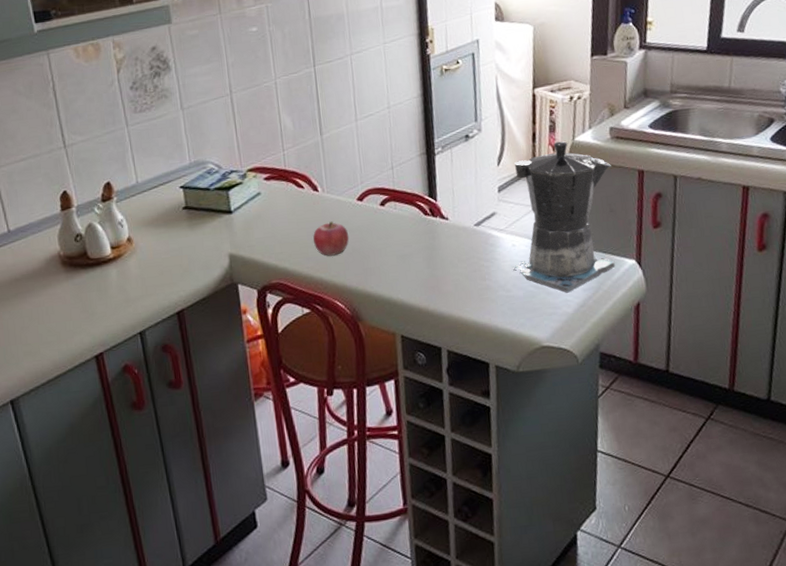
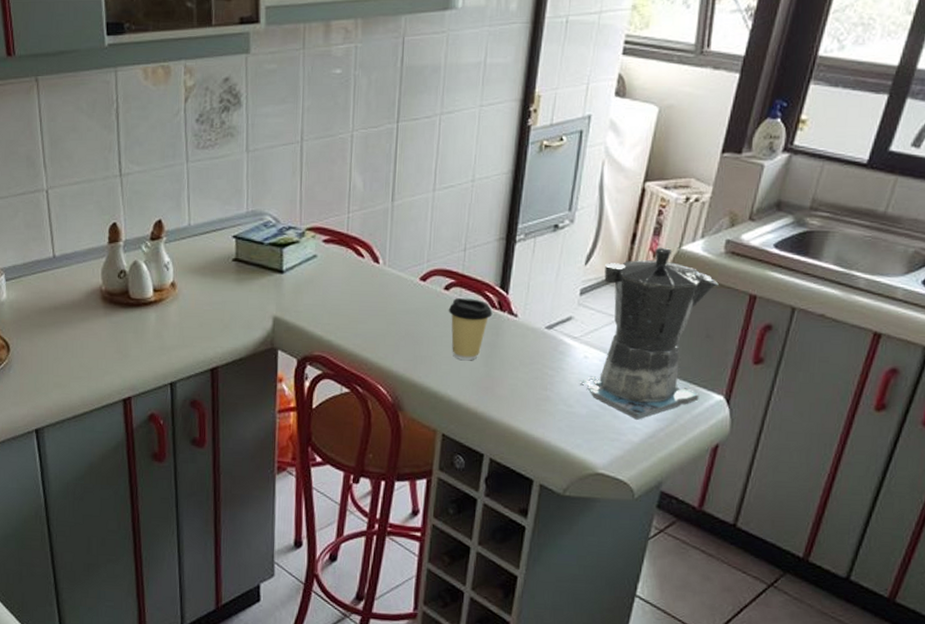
fruit: present [313,221,349,256] -> none [365,298,405,336]
coffee cup: none [387,209,427,266] -> present [448,297,493,361]

